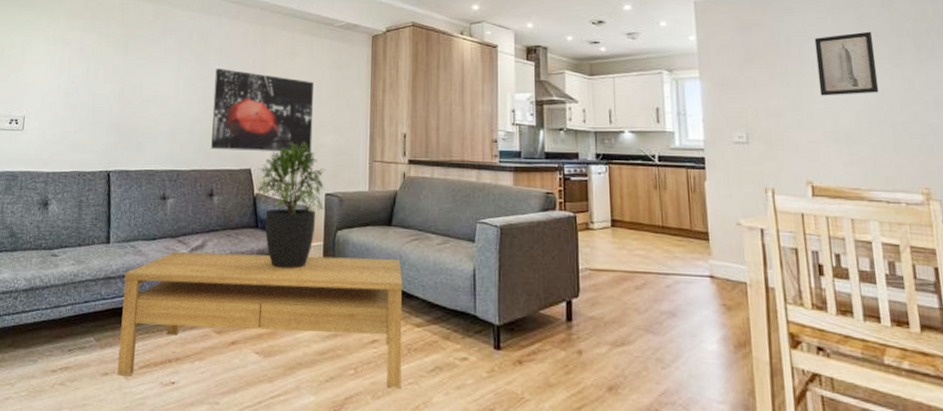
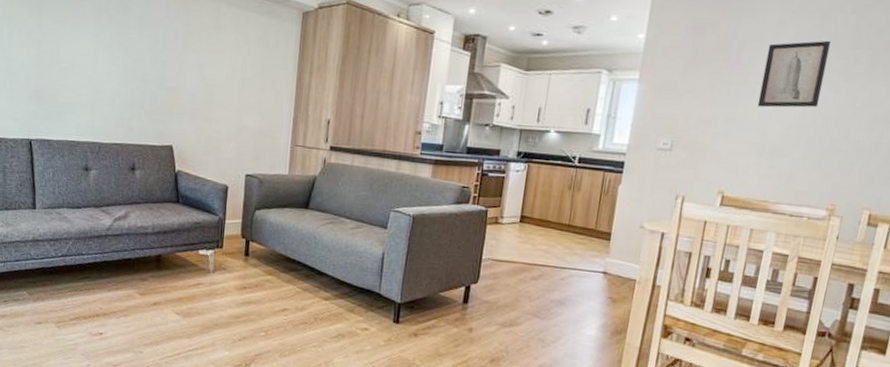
coffee table: present [117,252,403,389] -> none [49,220,315,350]
wall art: present [211,69,314,152] -> none [132,39,238,133]
potted plant: present [254,141,326,269] -> none [176,121,247,243]

